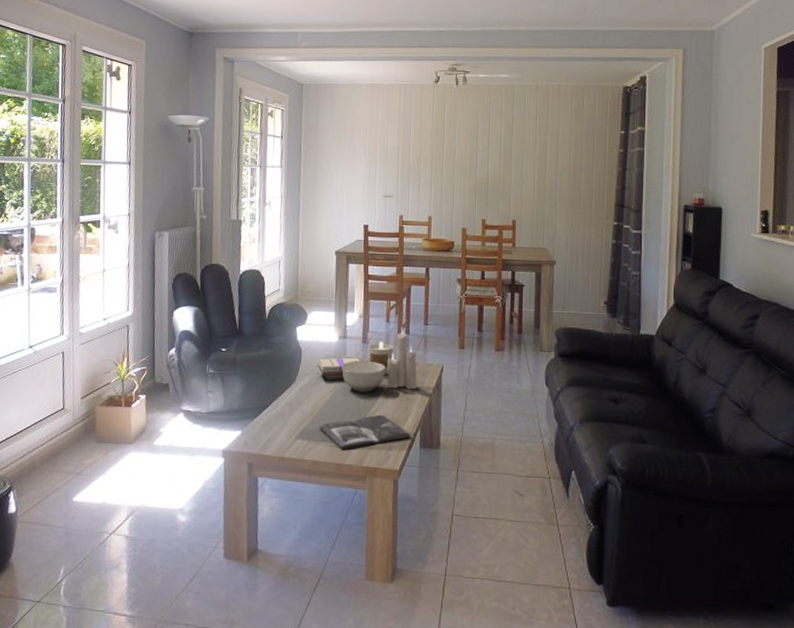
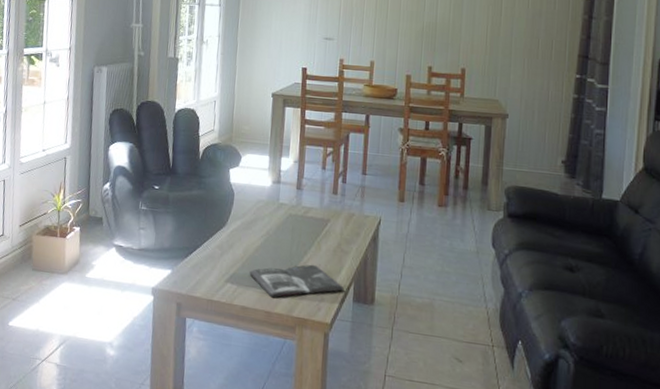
books: present [317,357,360,381] -> none [249,202,294,226]
bowl: present [342,360,386,393] -> none [274,207,321,241]
candle: present [368,341,394,375] -> none [302,189,330,224]
candle: present [387,327,417,390] -> none [320,175,353,242]

